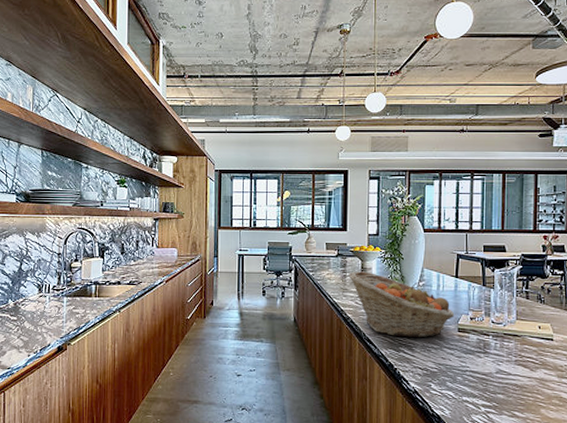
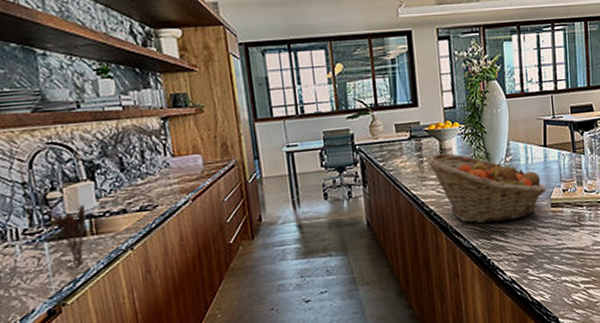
utensil holder: none [73,274,94,318] -> present [53,204,87,266]

